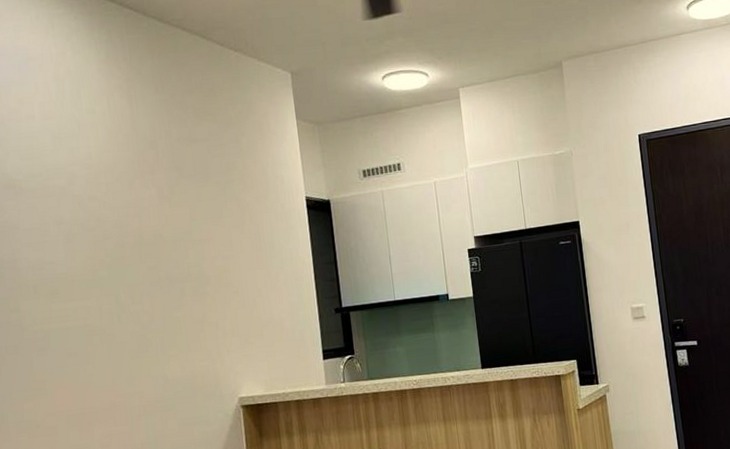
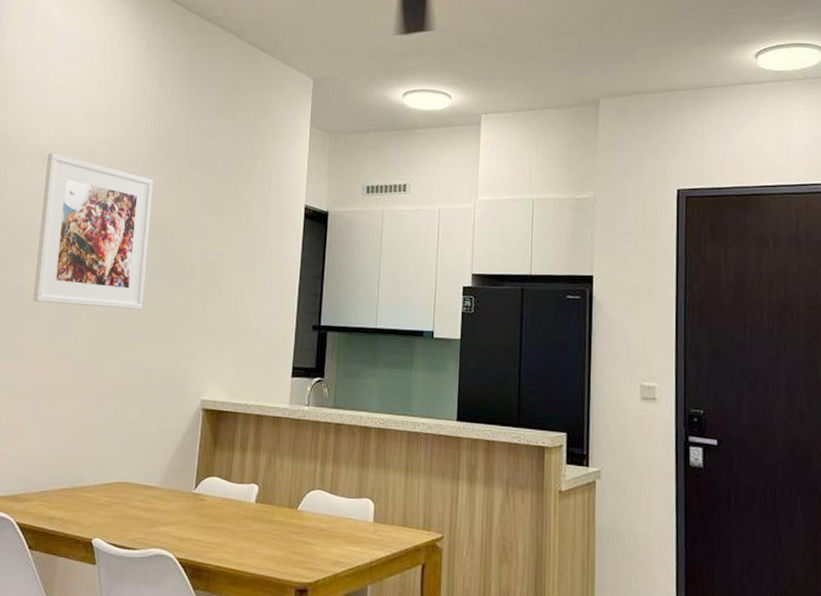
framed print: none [18,181,160,337] -> present [32,152,154,310]

